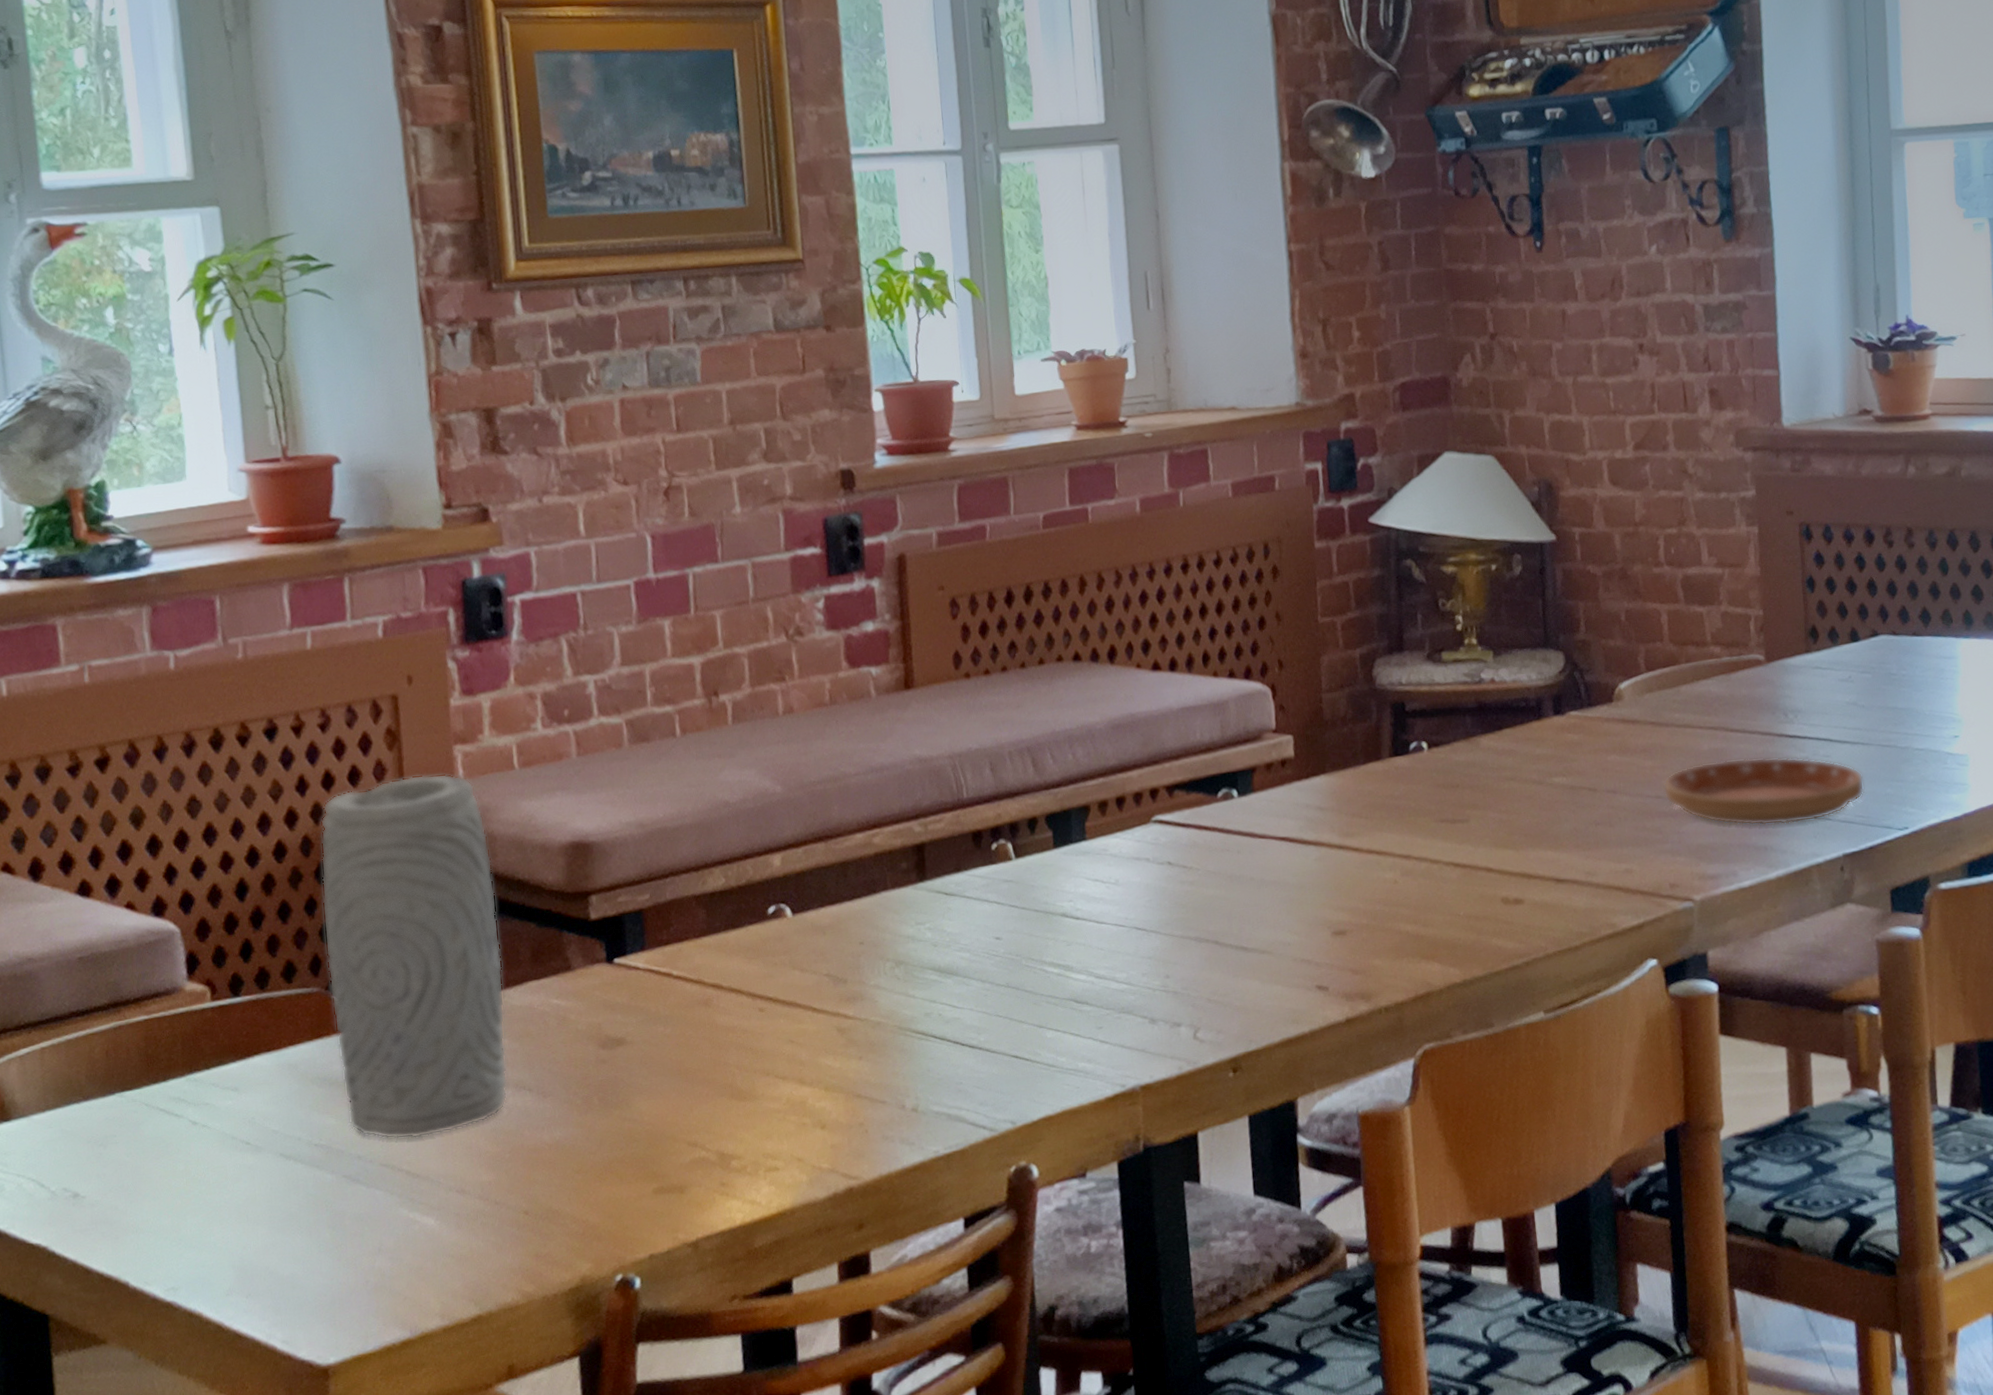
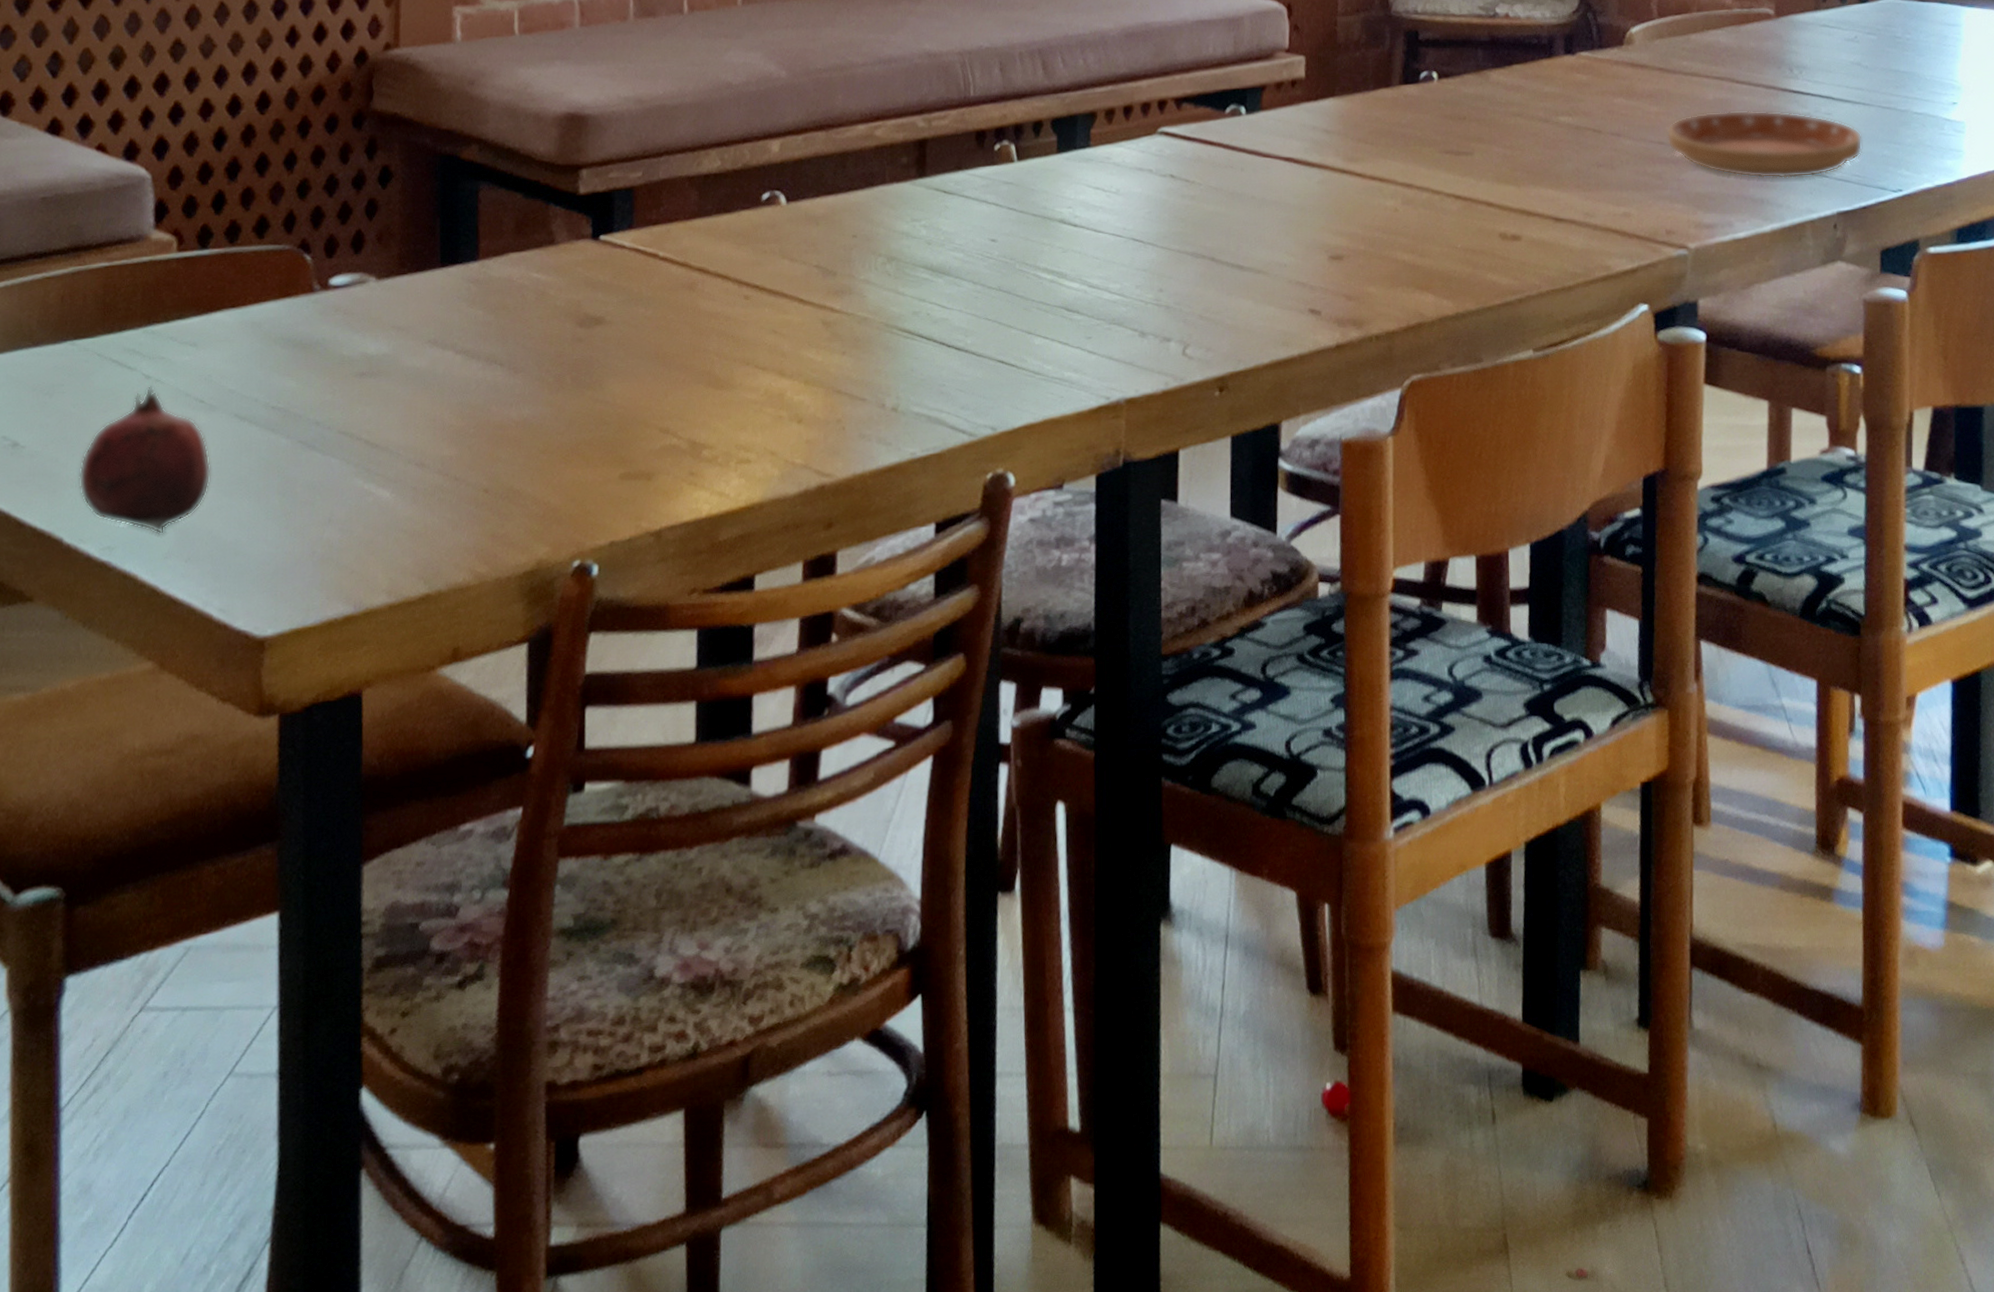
fruit: none [138,1131,263,1273] -> present [79,386,211,534]
vase: present [320,773,508,1140] -> none [302,34,485,408]

